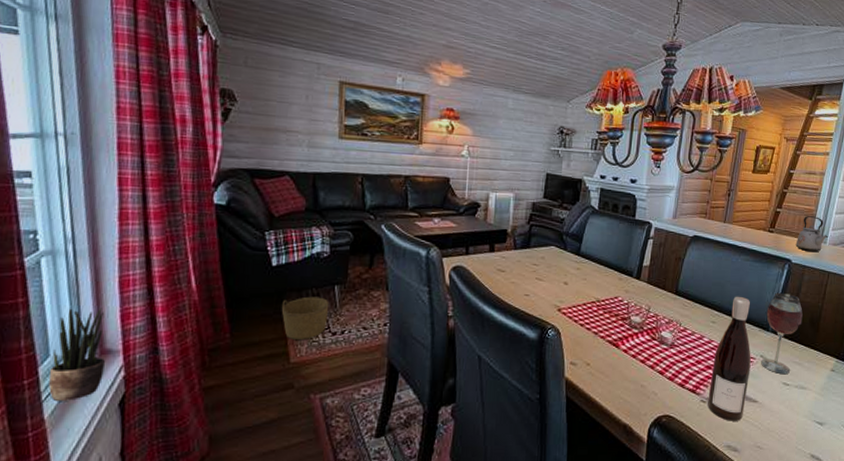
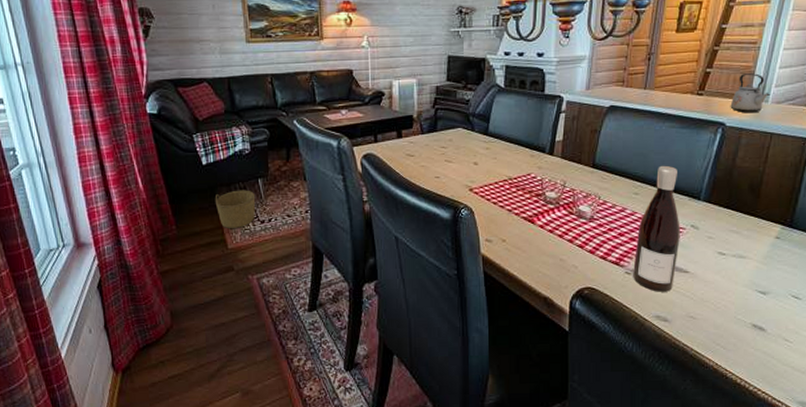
potted plant: present [49,307,105,401] -> none [43,208,82,285]
wineglass: present [761,292,803,375] -> none [692,158,740,244]

